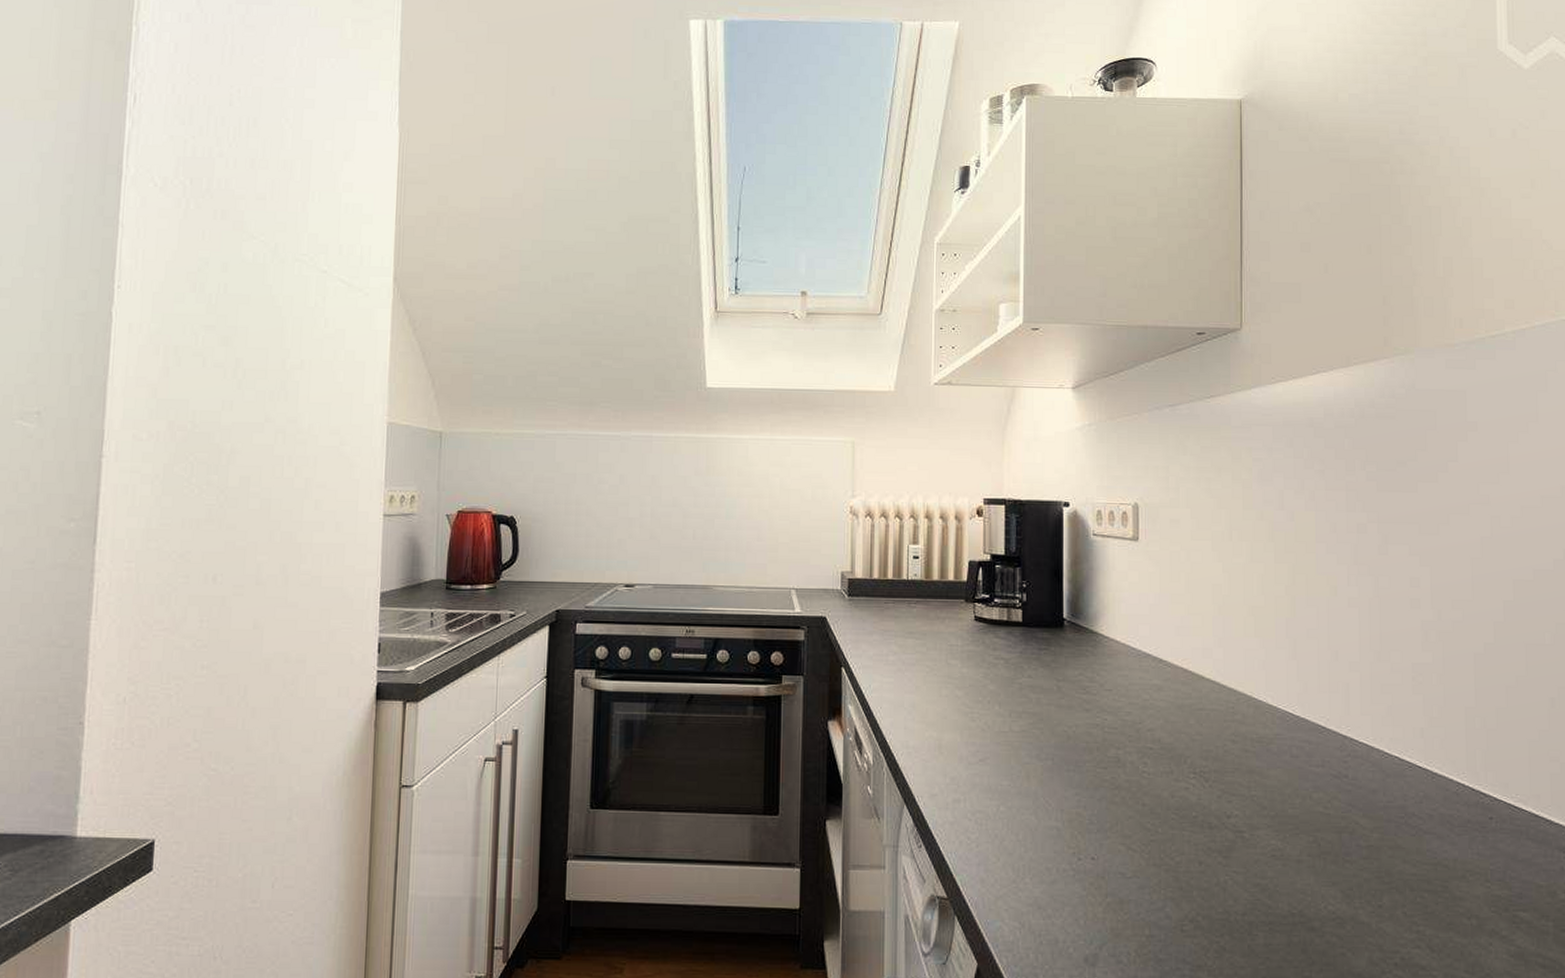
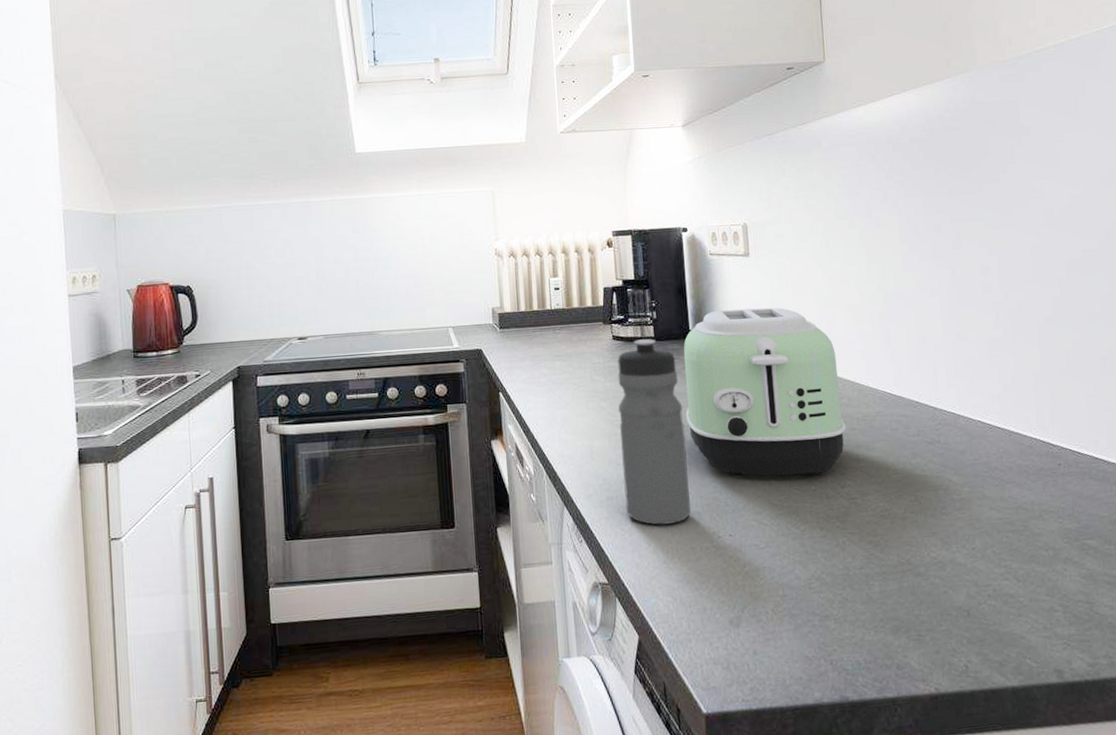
water bottle: none [973,622,1050,839] -> present [617,338,692,525]
toaster: none [1051,599,1237,800] -> present [683,307,846,476]

